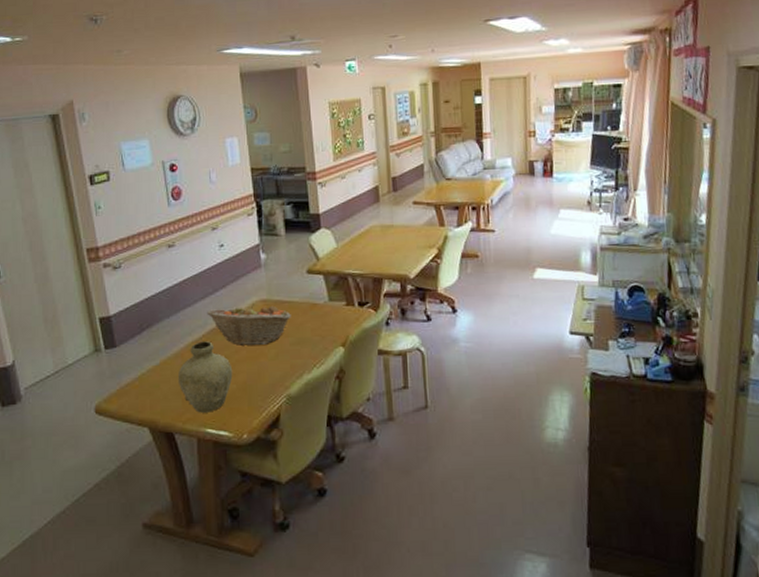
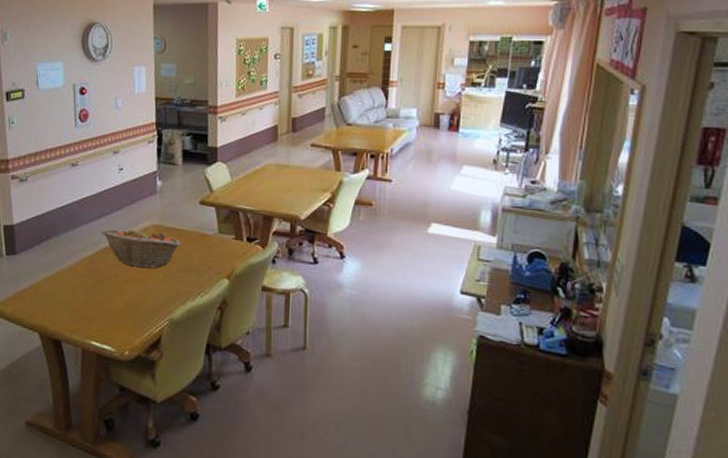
vase: present [177,341,233,413] -> none [69,258,121,326]

